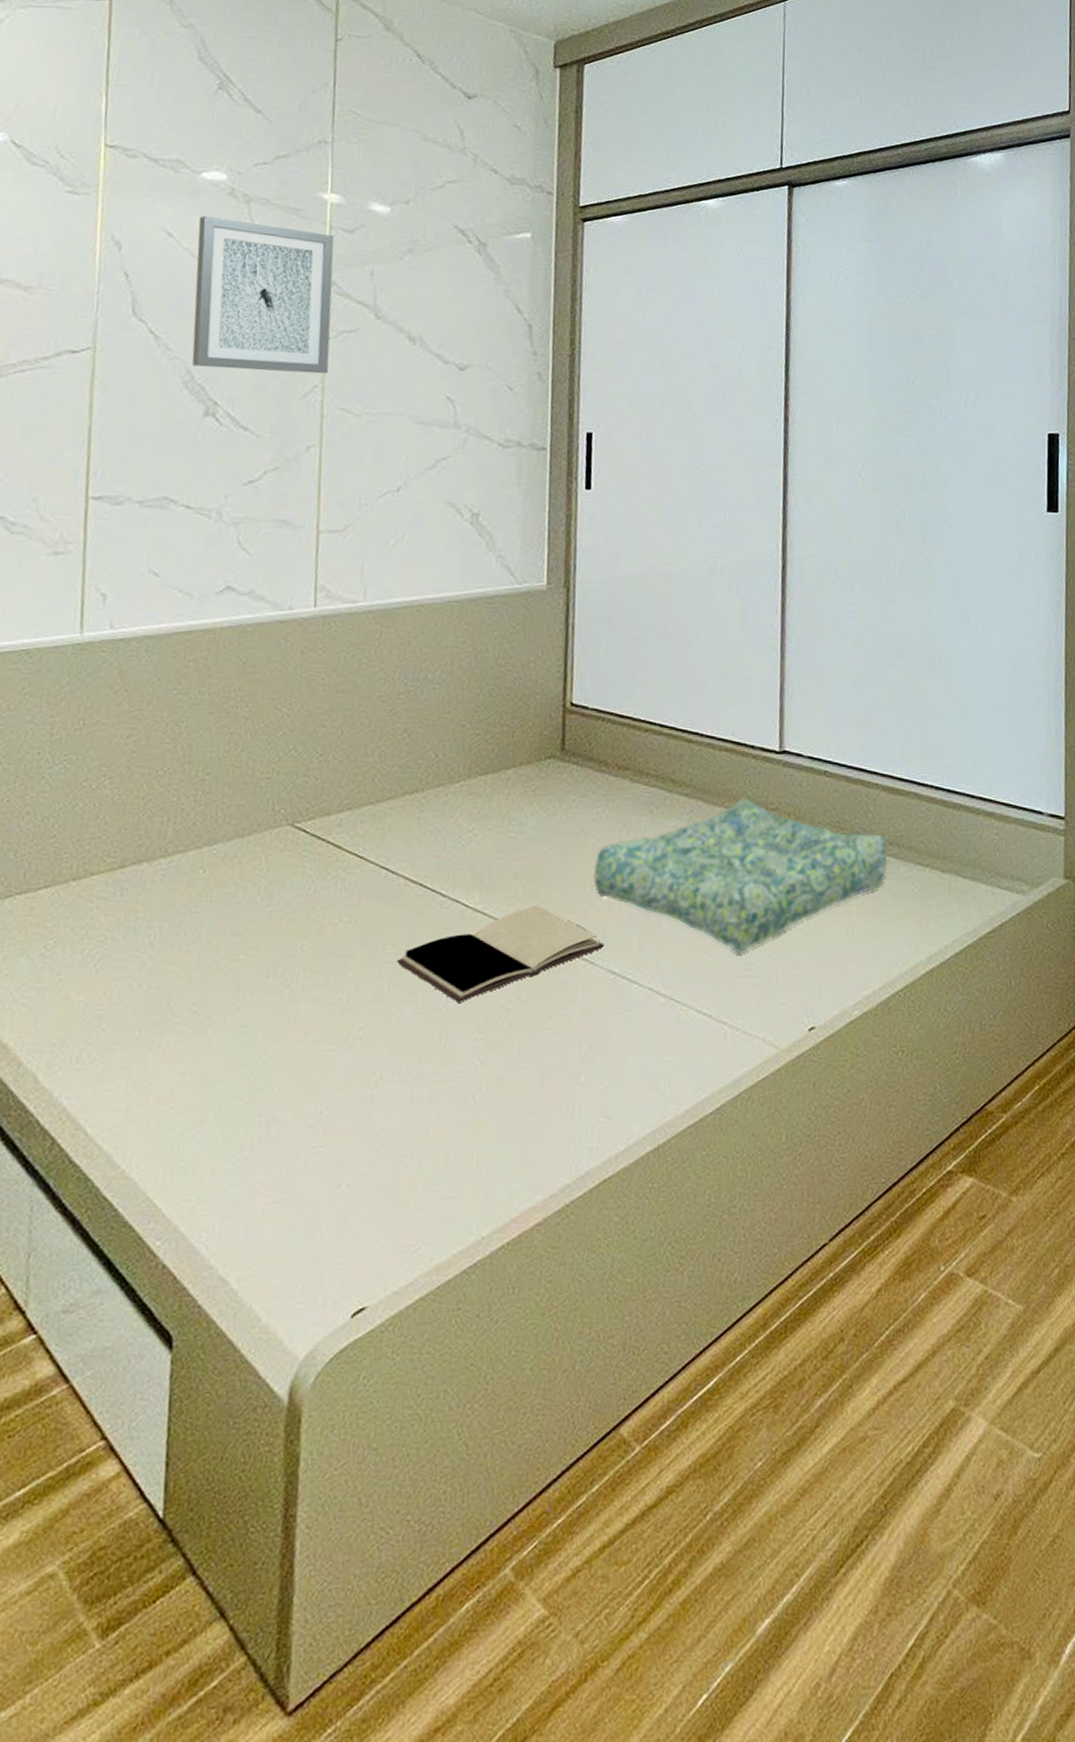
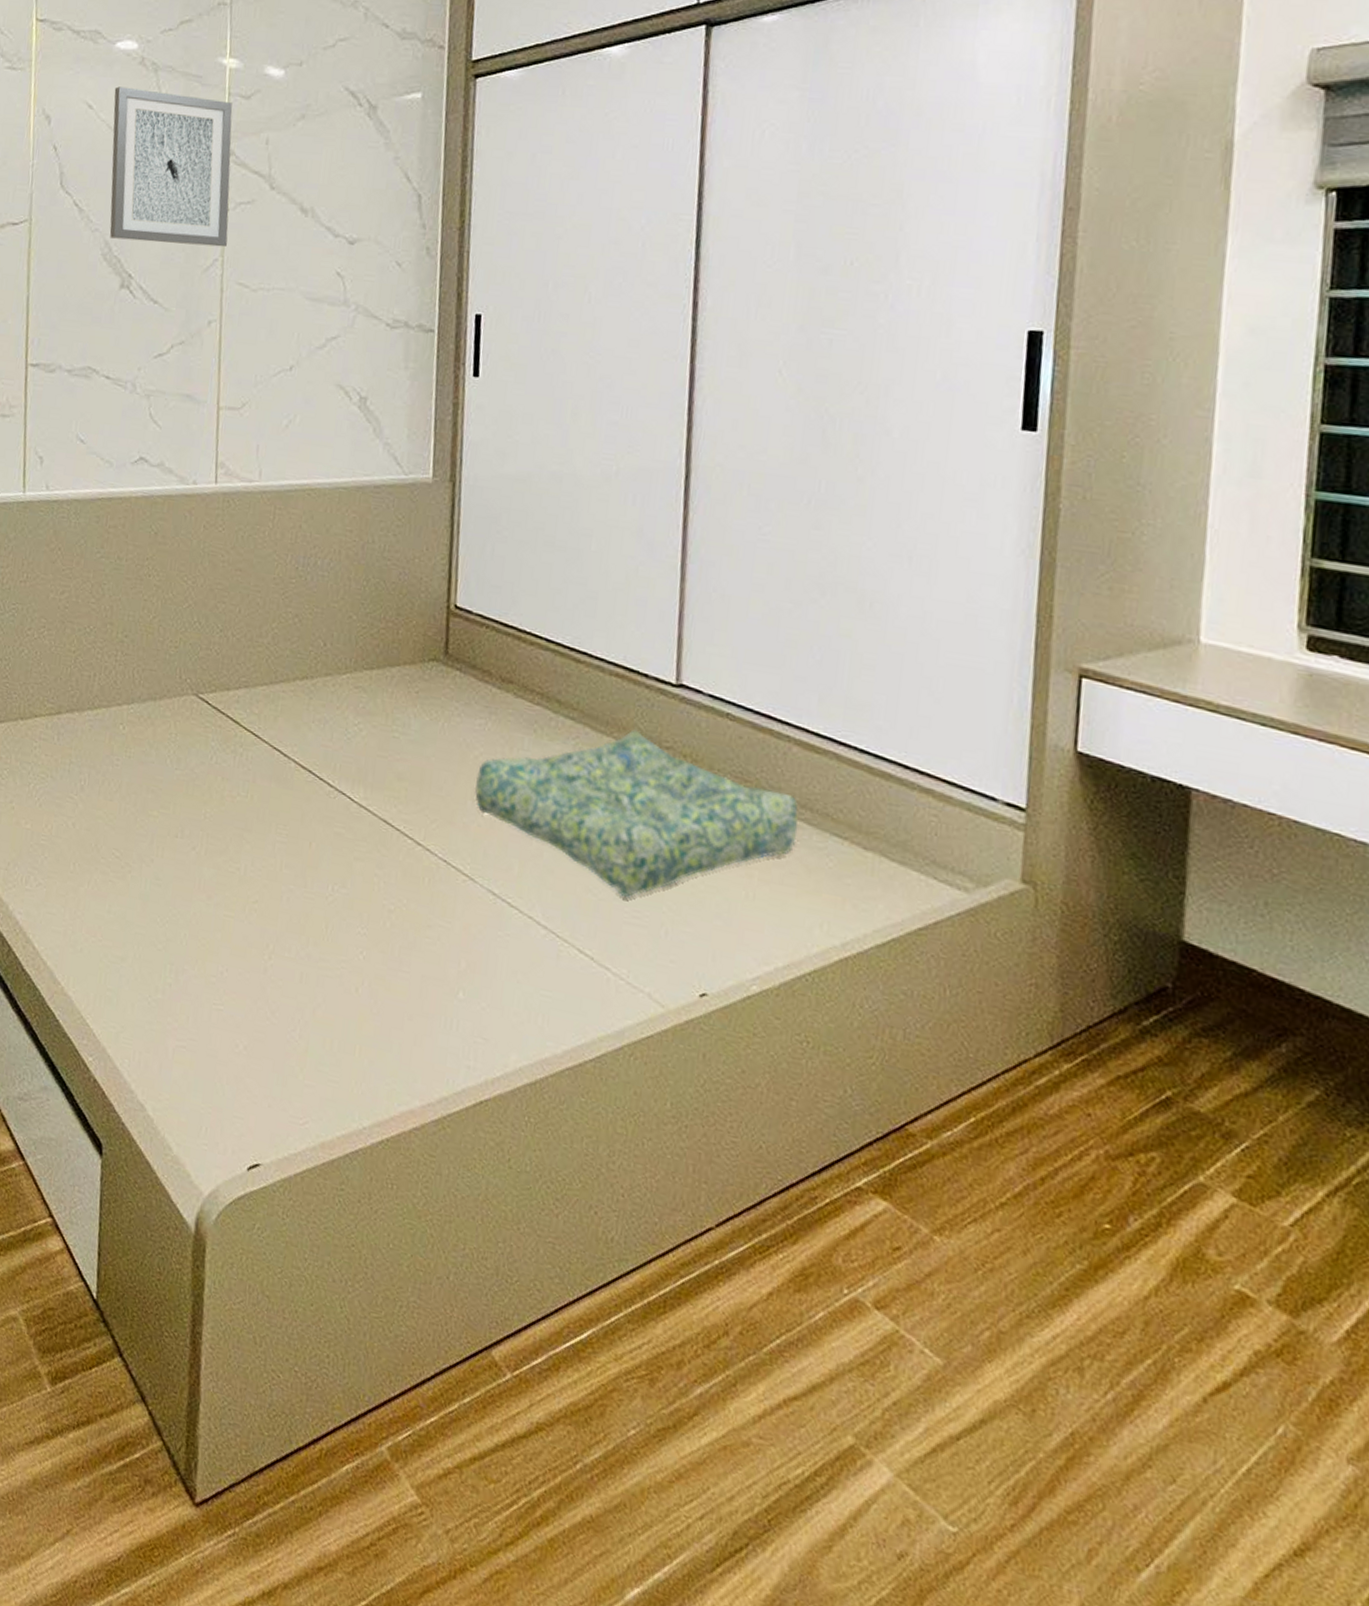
book: present [397,905,605,1002] -> none [288,810,485,894]

